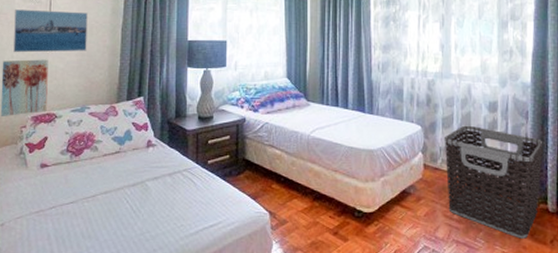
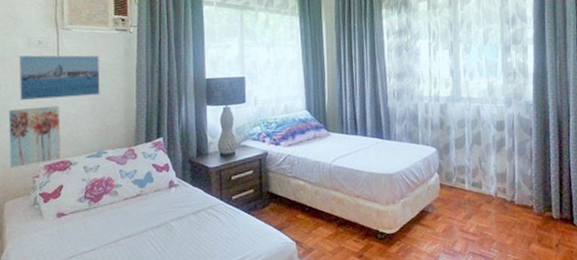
clothes hamper: present [443,125,544,239] -> none [457,144,546,245]

